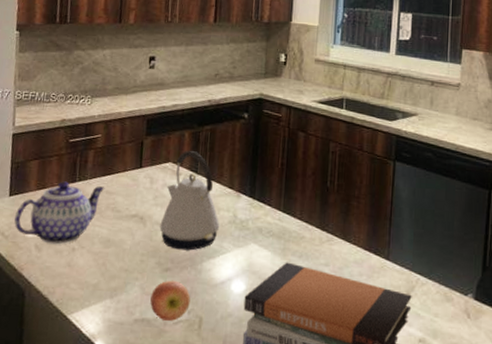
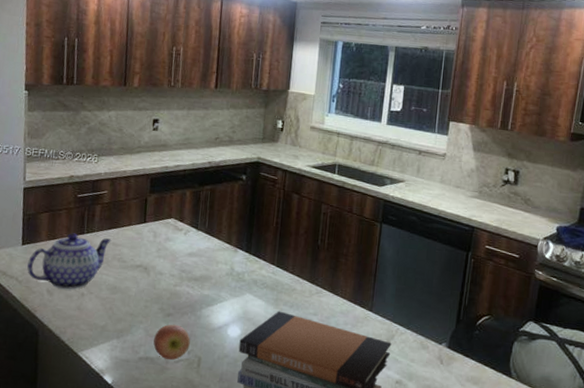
kettle: present [159,151,220,251] -> none [162,208,218,299]

